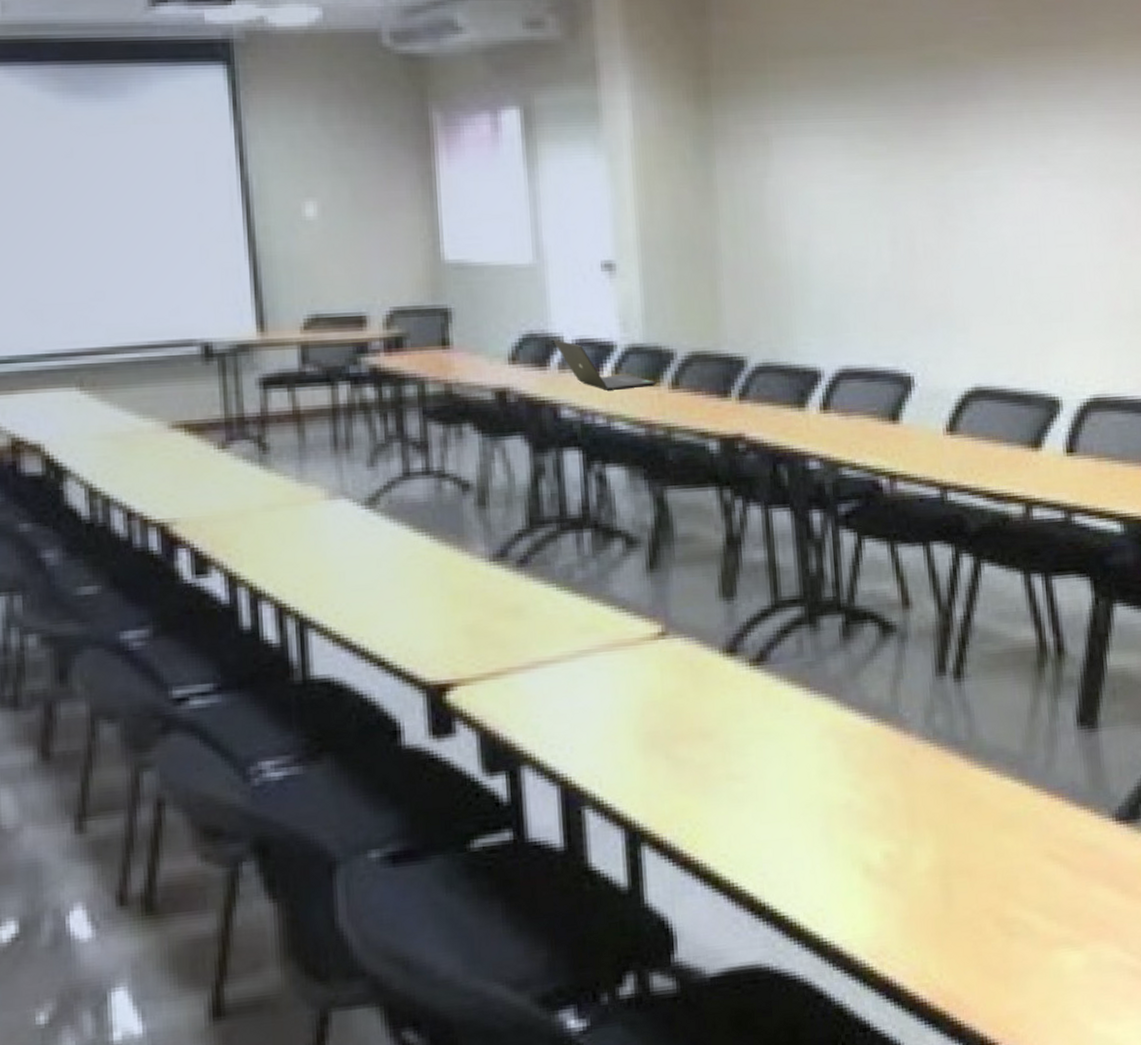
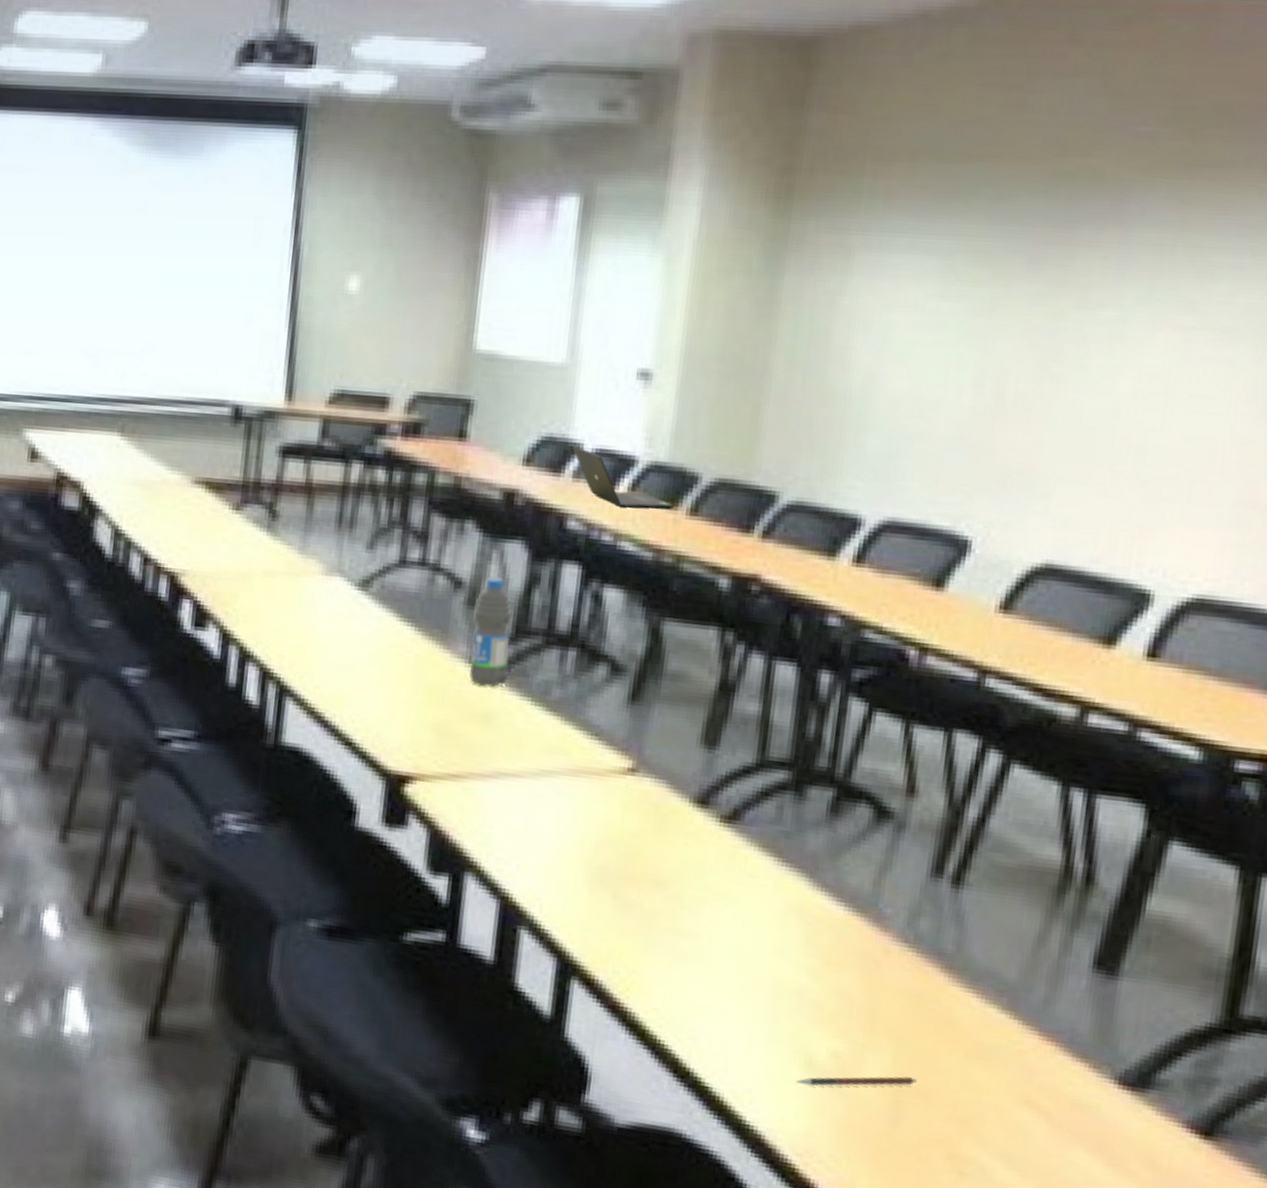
water bottle: none [486,474,530,581] -> present [469,577,513,687]
pen: none [859,858,959,892] -> present [796,1076,917,1086]

